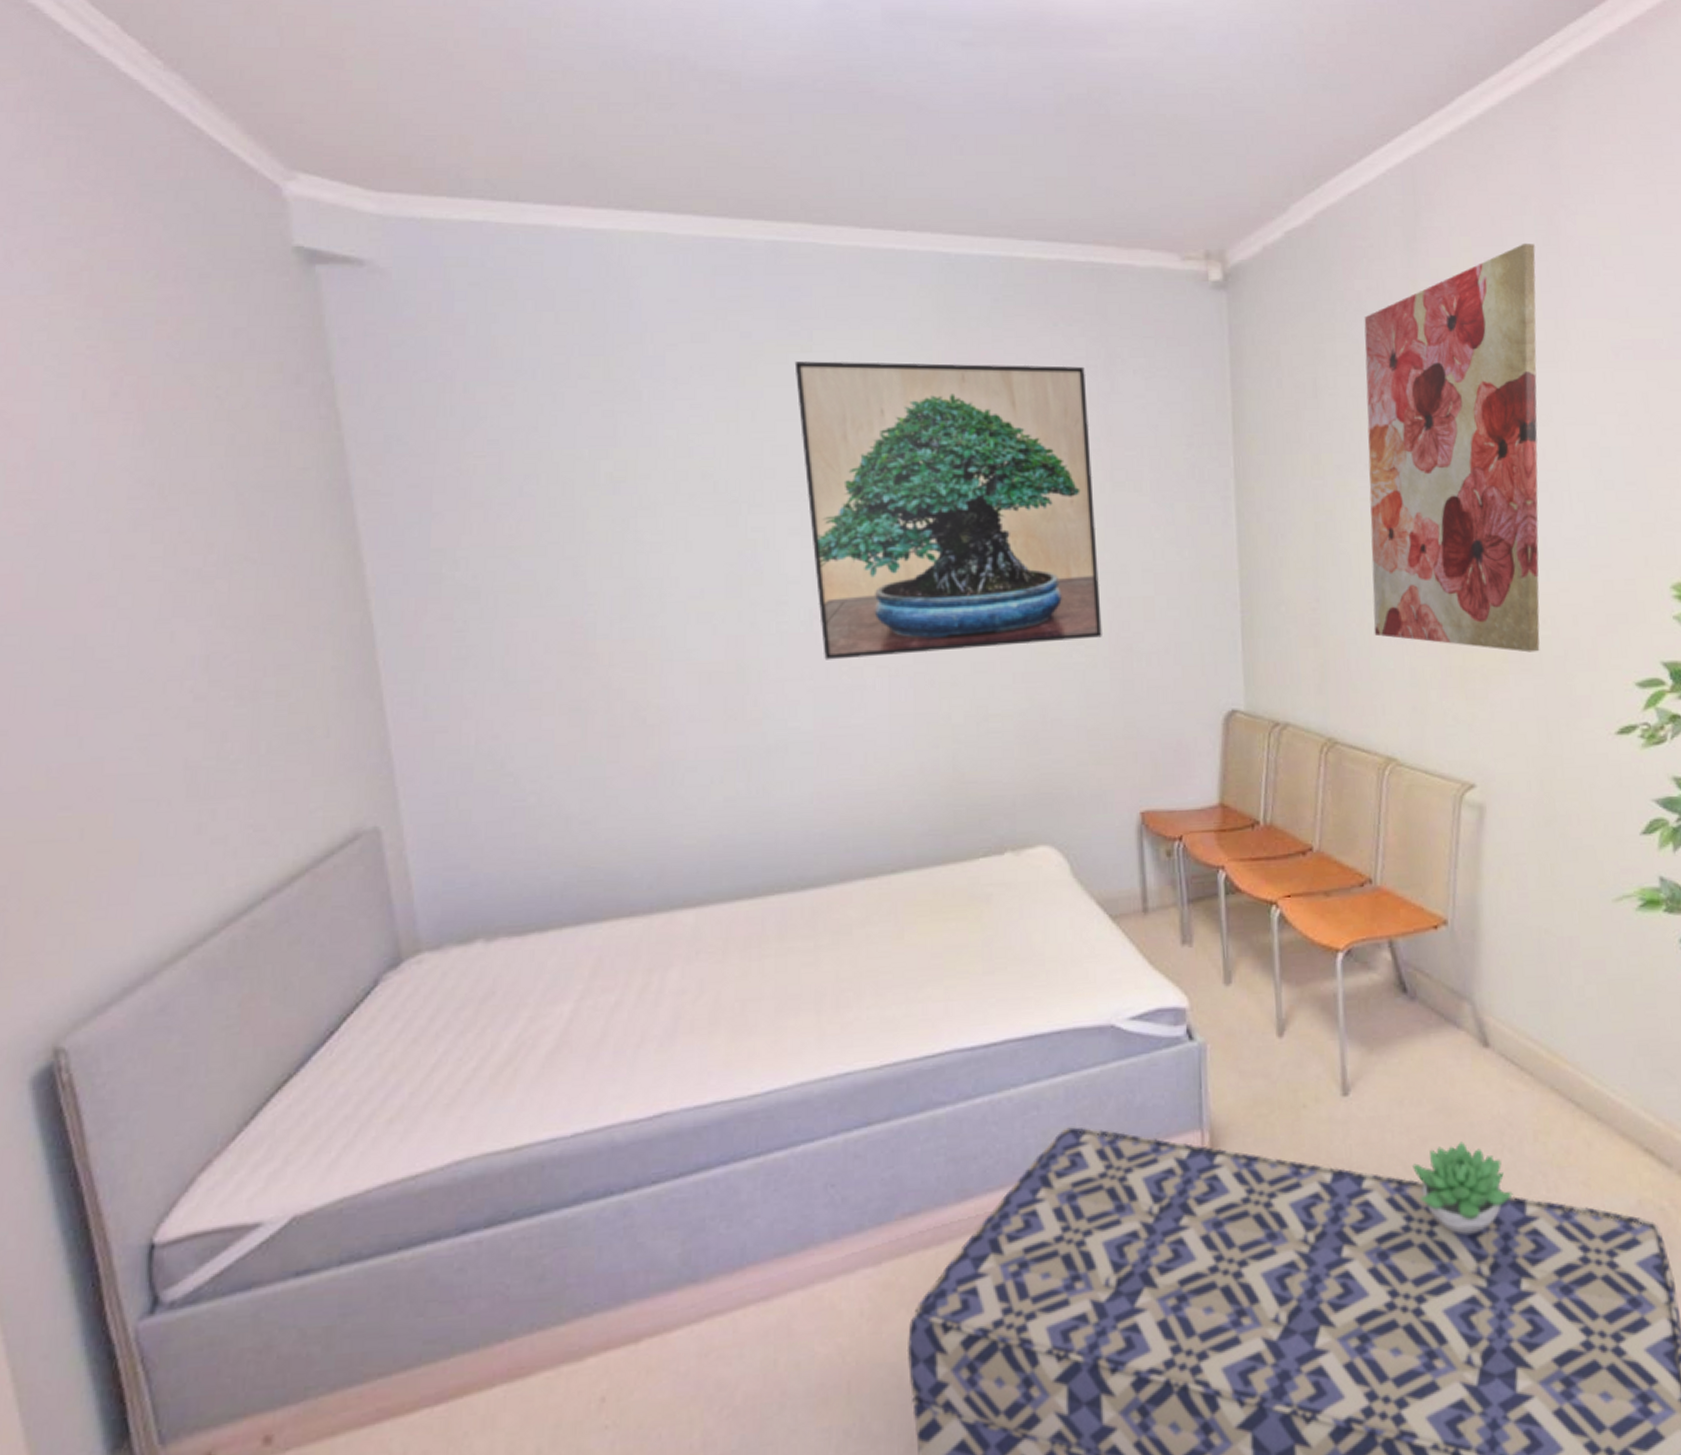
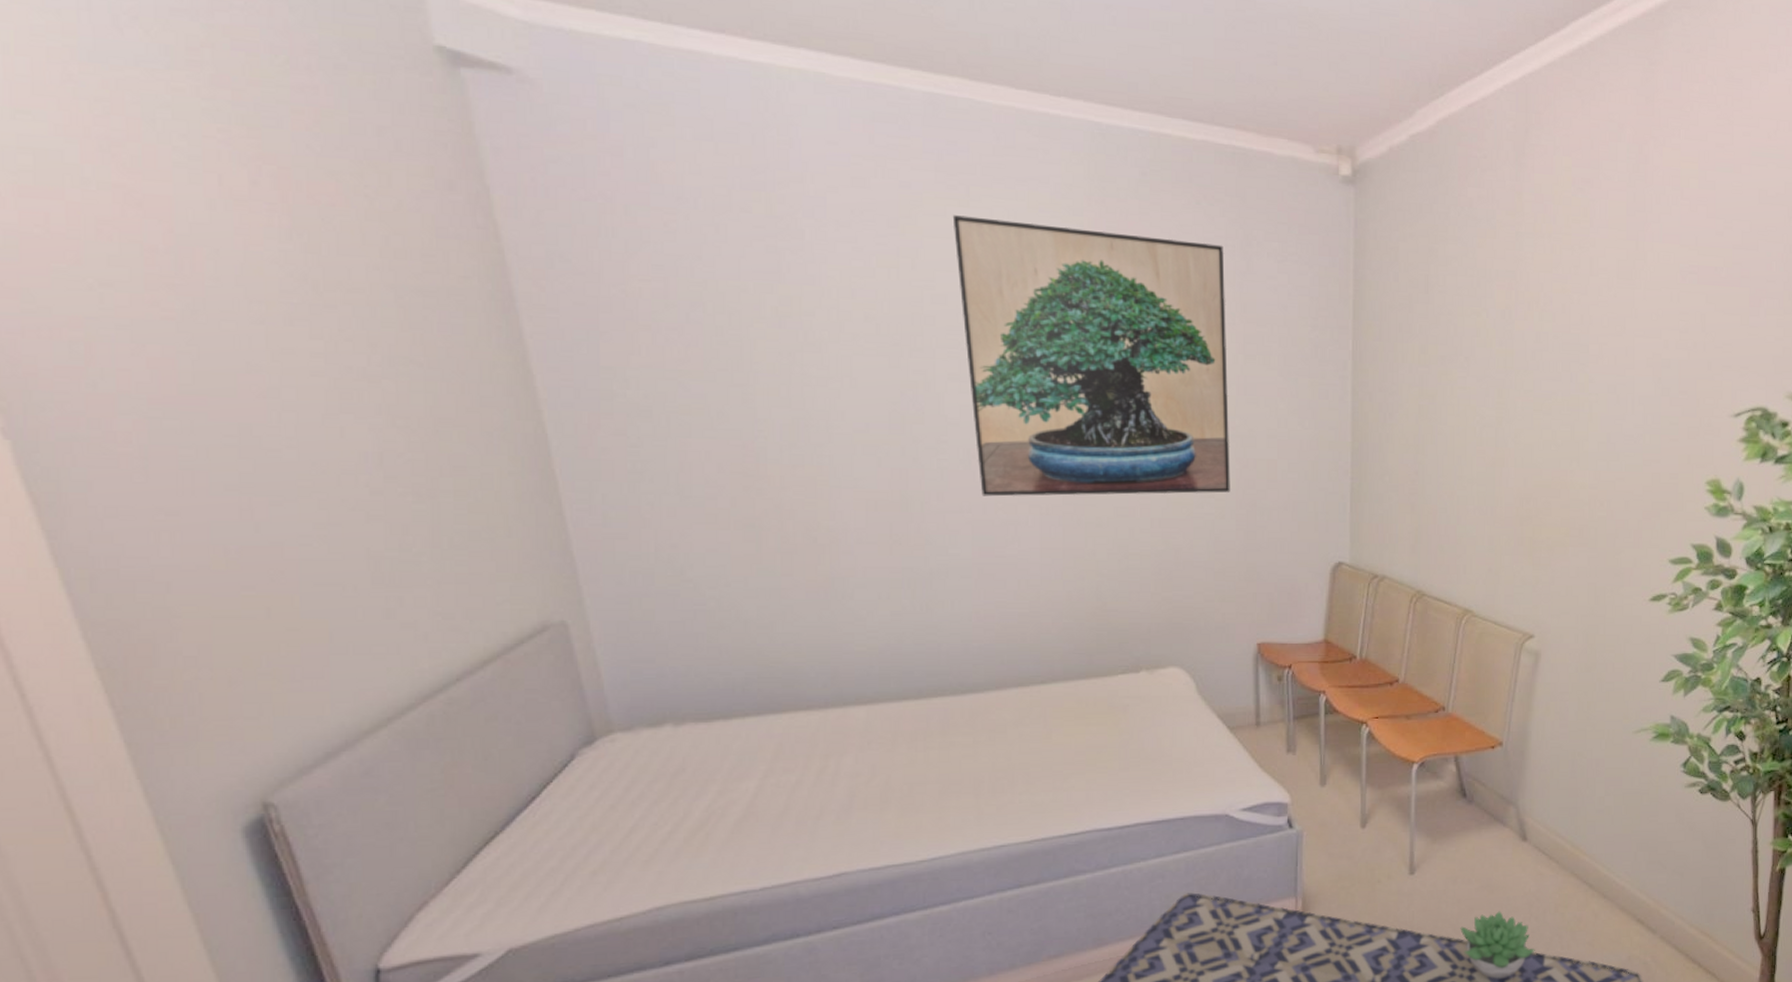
wall art: present [1364,243,1540,653] -> none [1462,168,1626,530]

